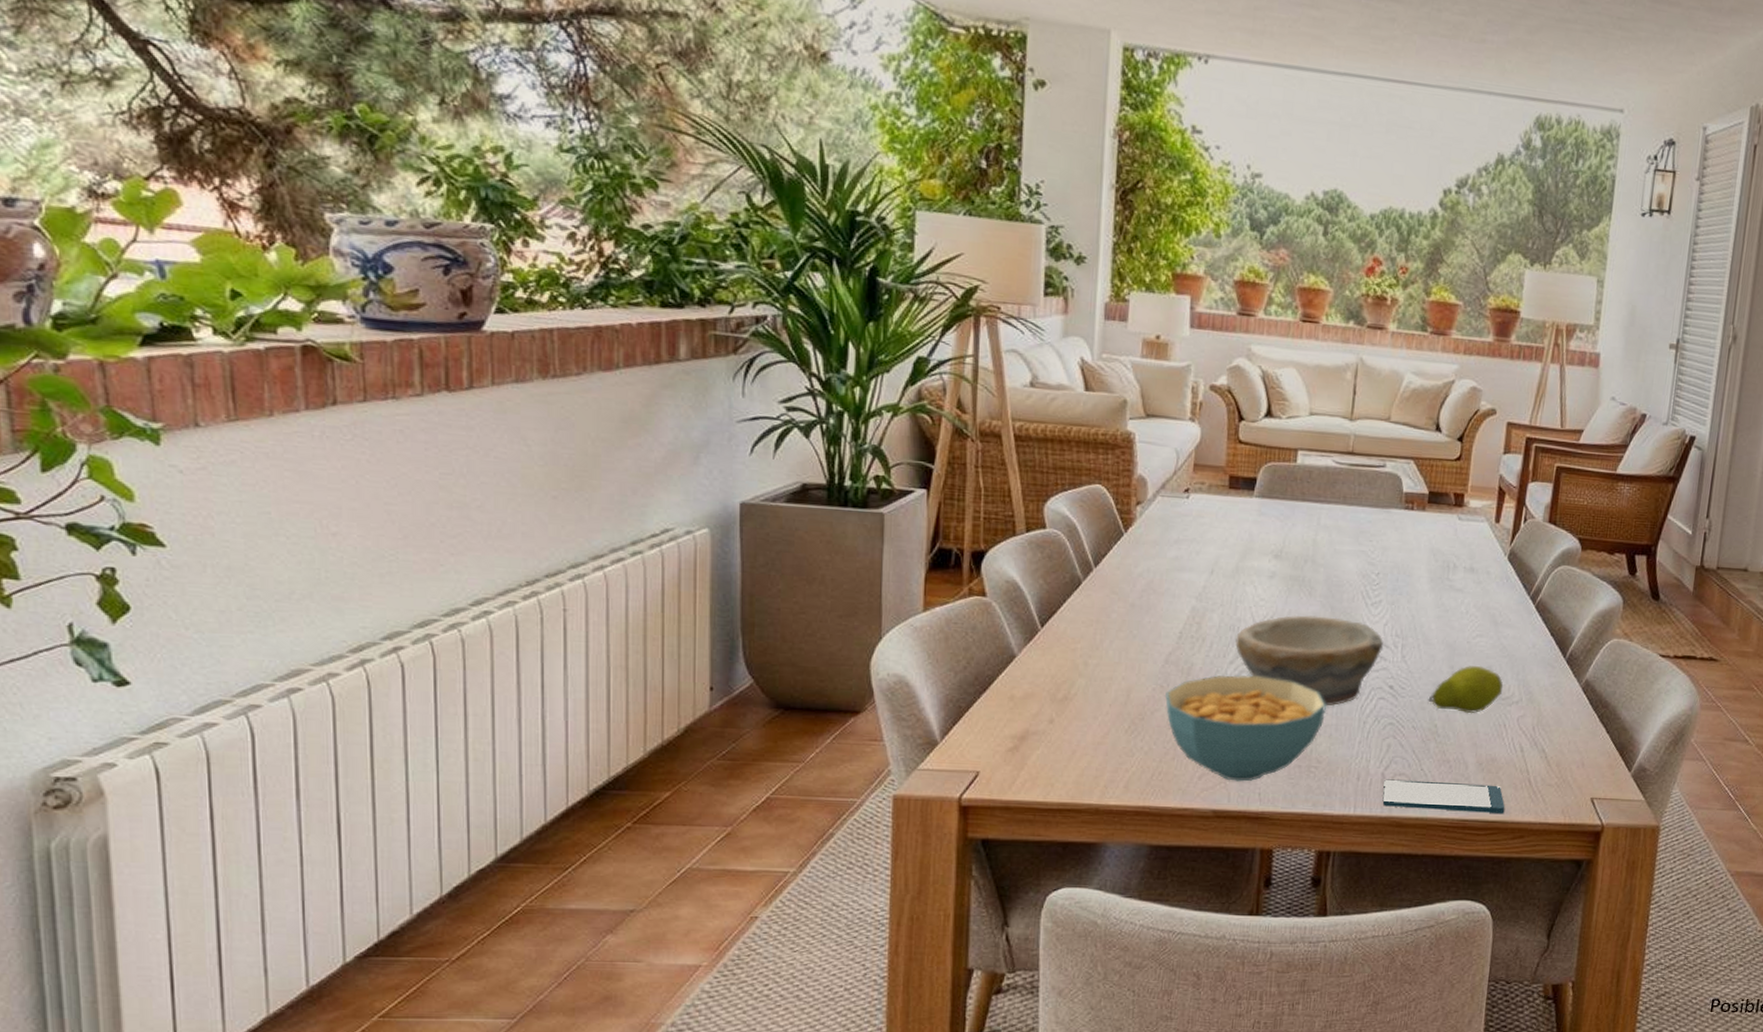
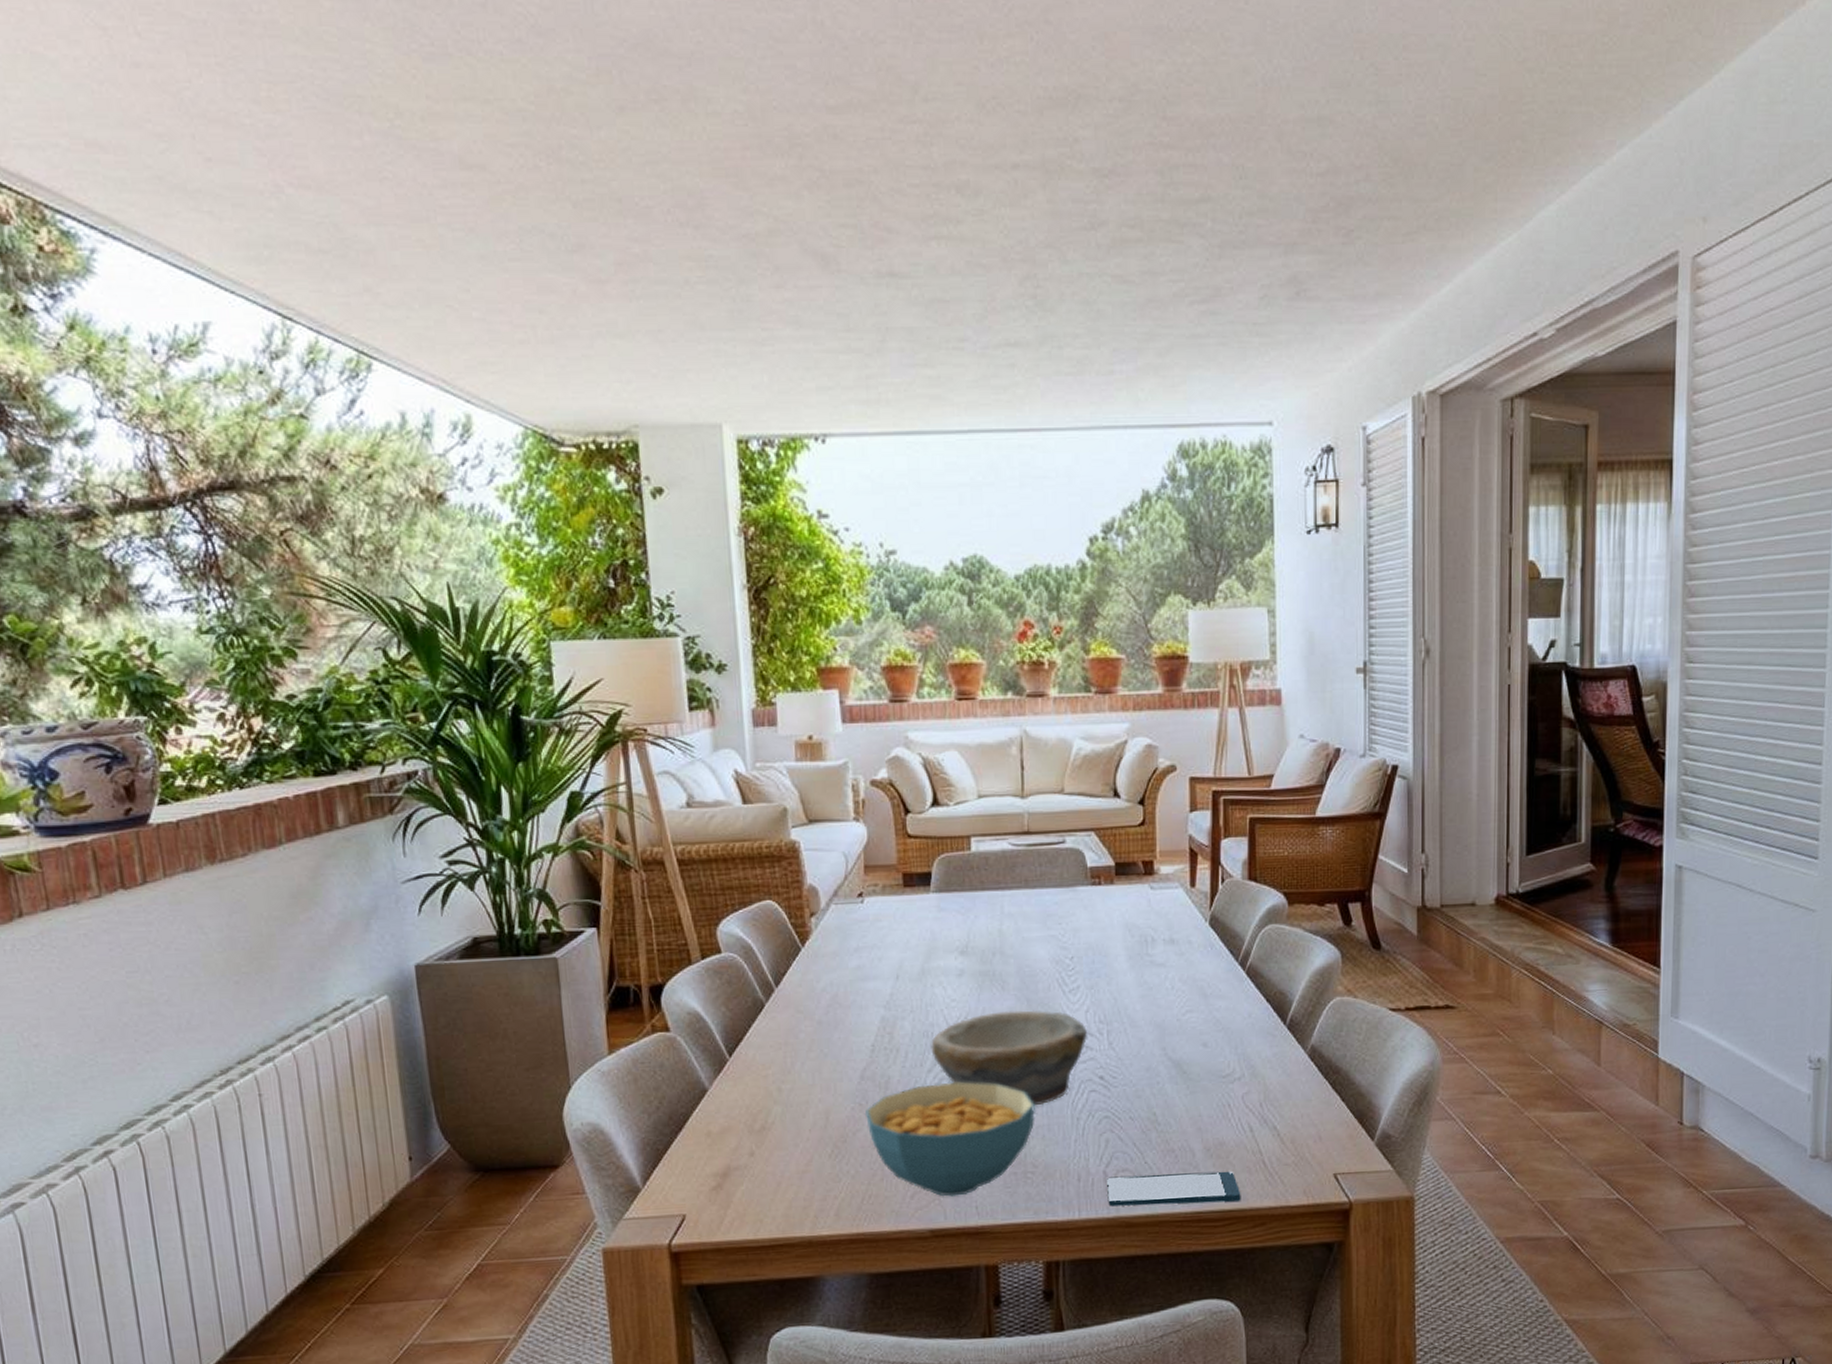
fruit: present [1428,665,1504,714] -> none [1143,1043,1223,1097]

